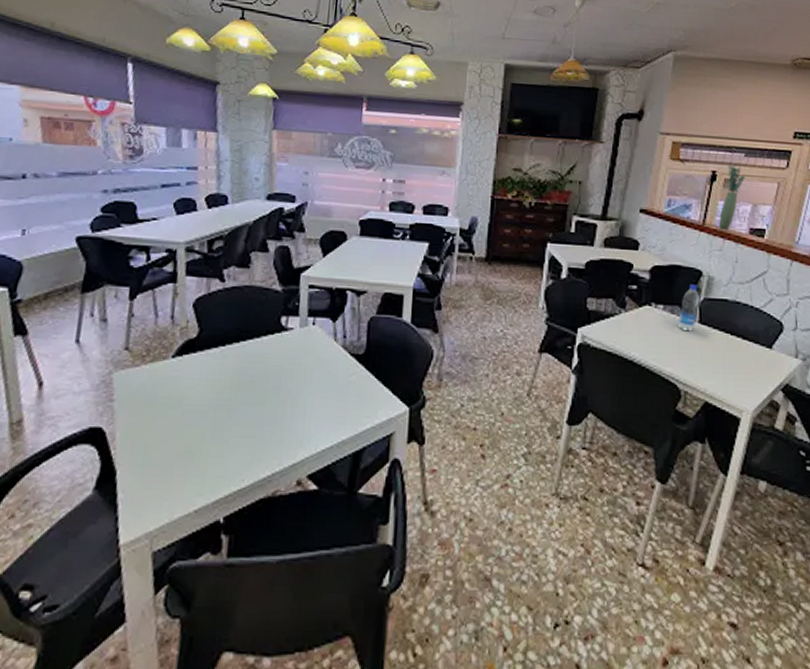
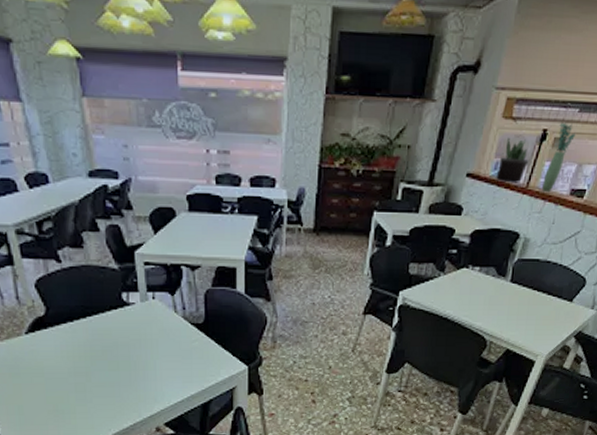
planter: none [670,177,702,221] -> present [496,137,529,183]
bottle: present [677,284,700,332] -> none [490,246,514,290]

